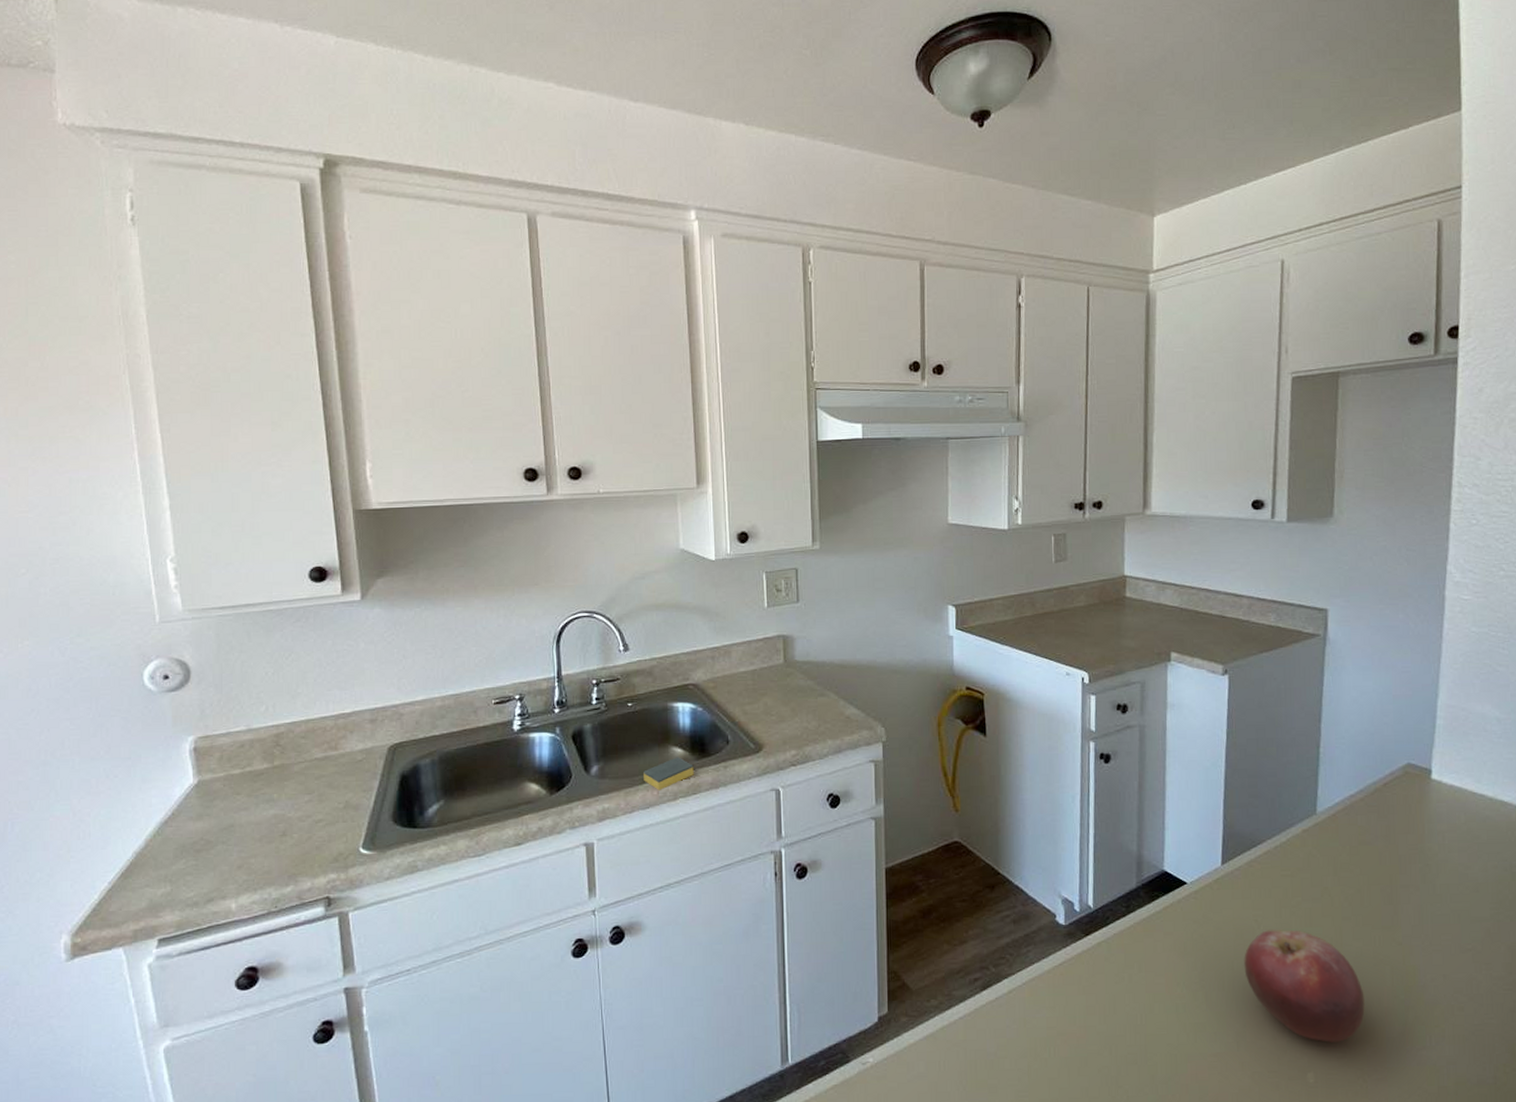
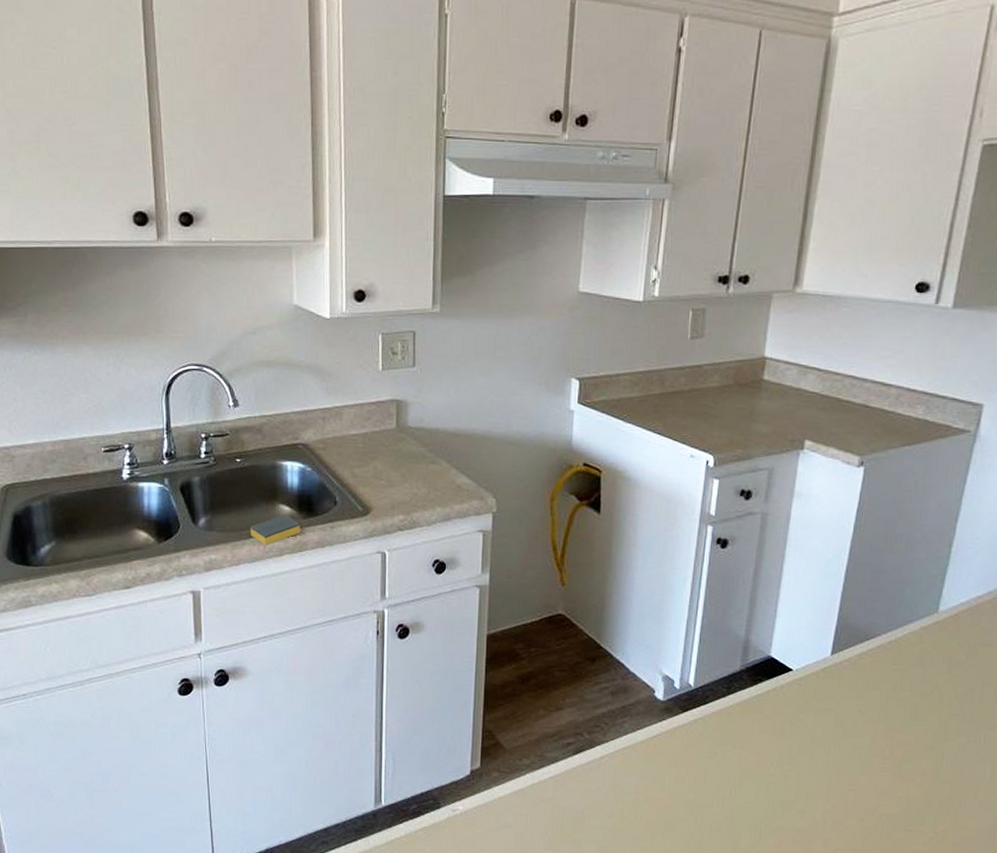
fruit: present [1244,930,1365,1042] -> none [840,720,961,829]

